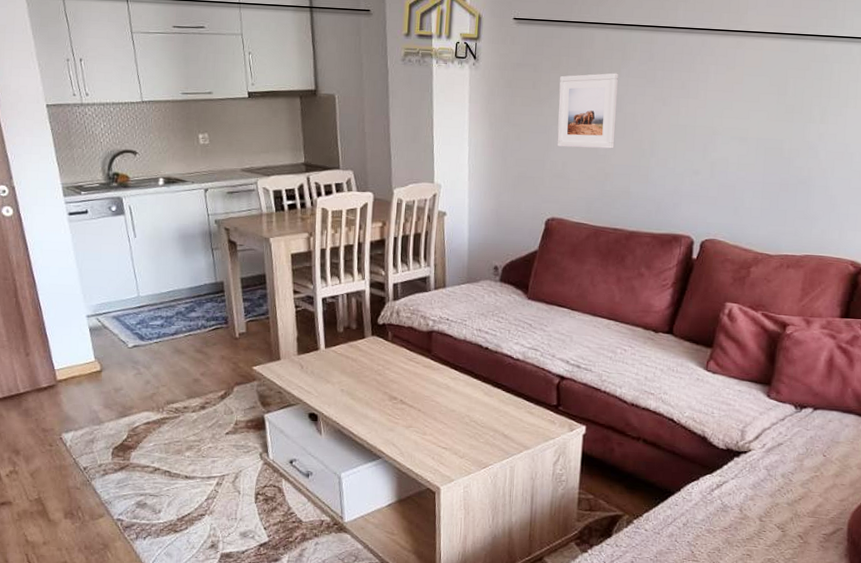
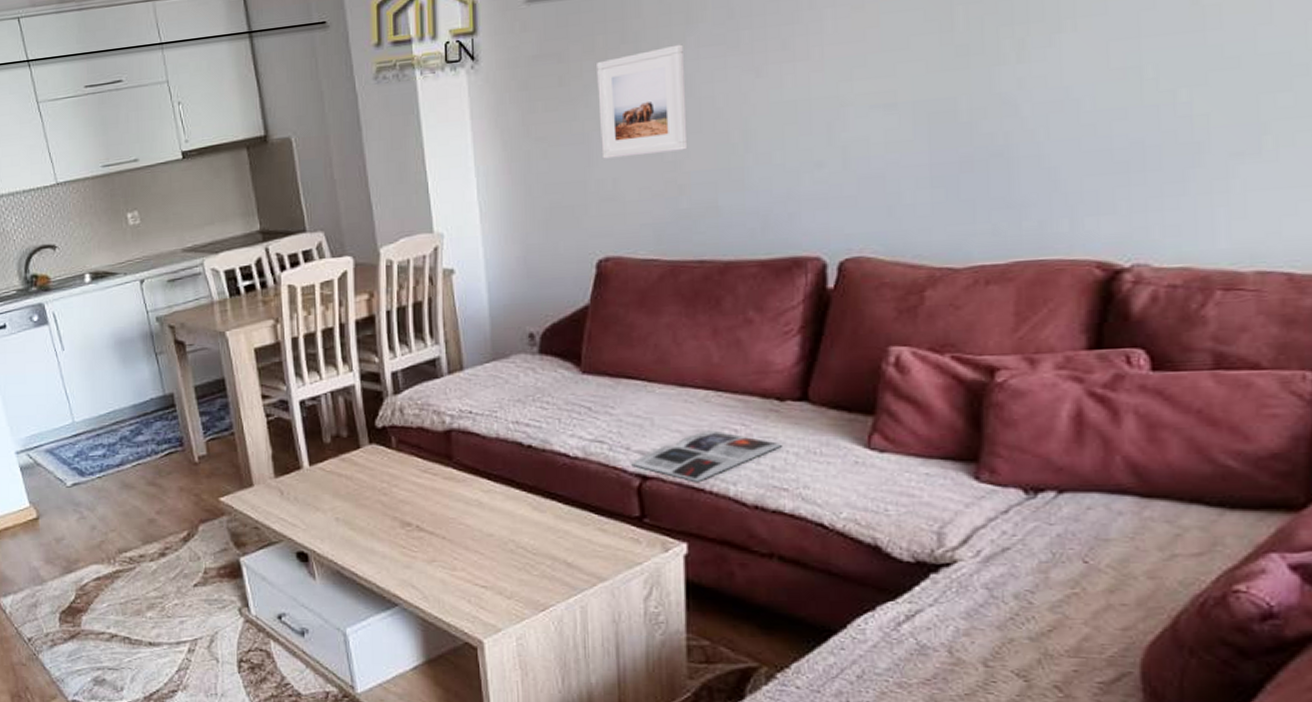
magazine: none [554,348,653,384] -> present [631,430,782,481]

